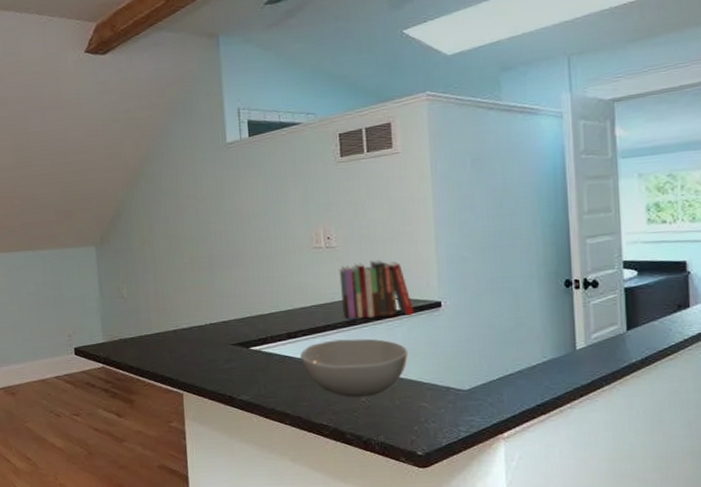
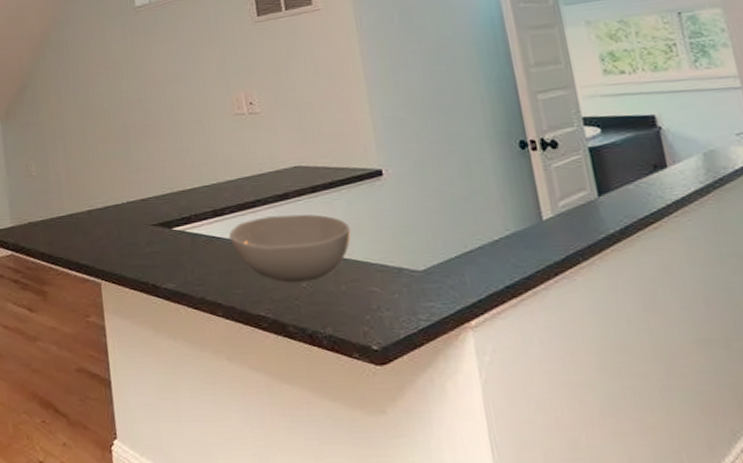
books: present [339,260,414,320] -> none [265,125,353,193]

